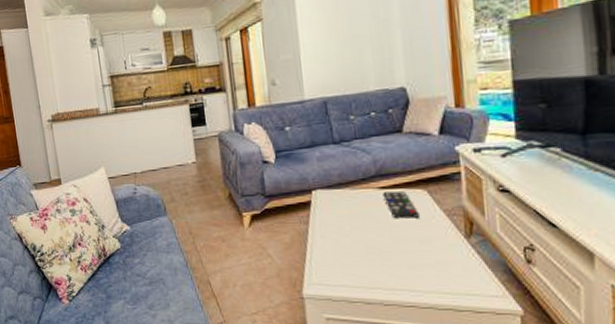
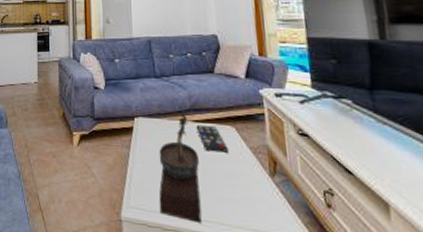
bonsai tree: none [341,178,391,292] -> present [159,111,202,223]

